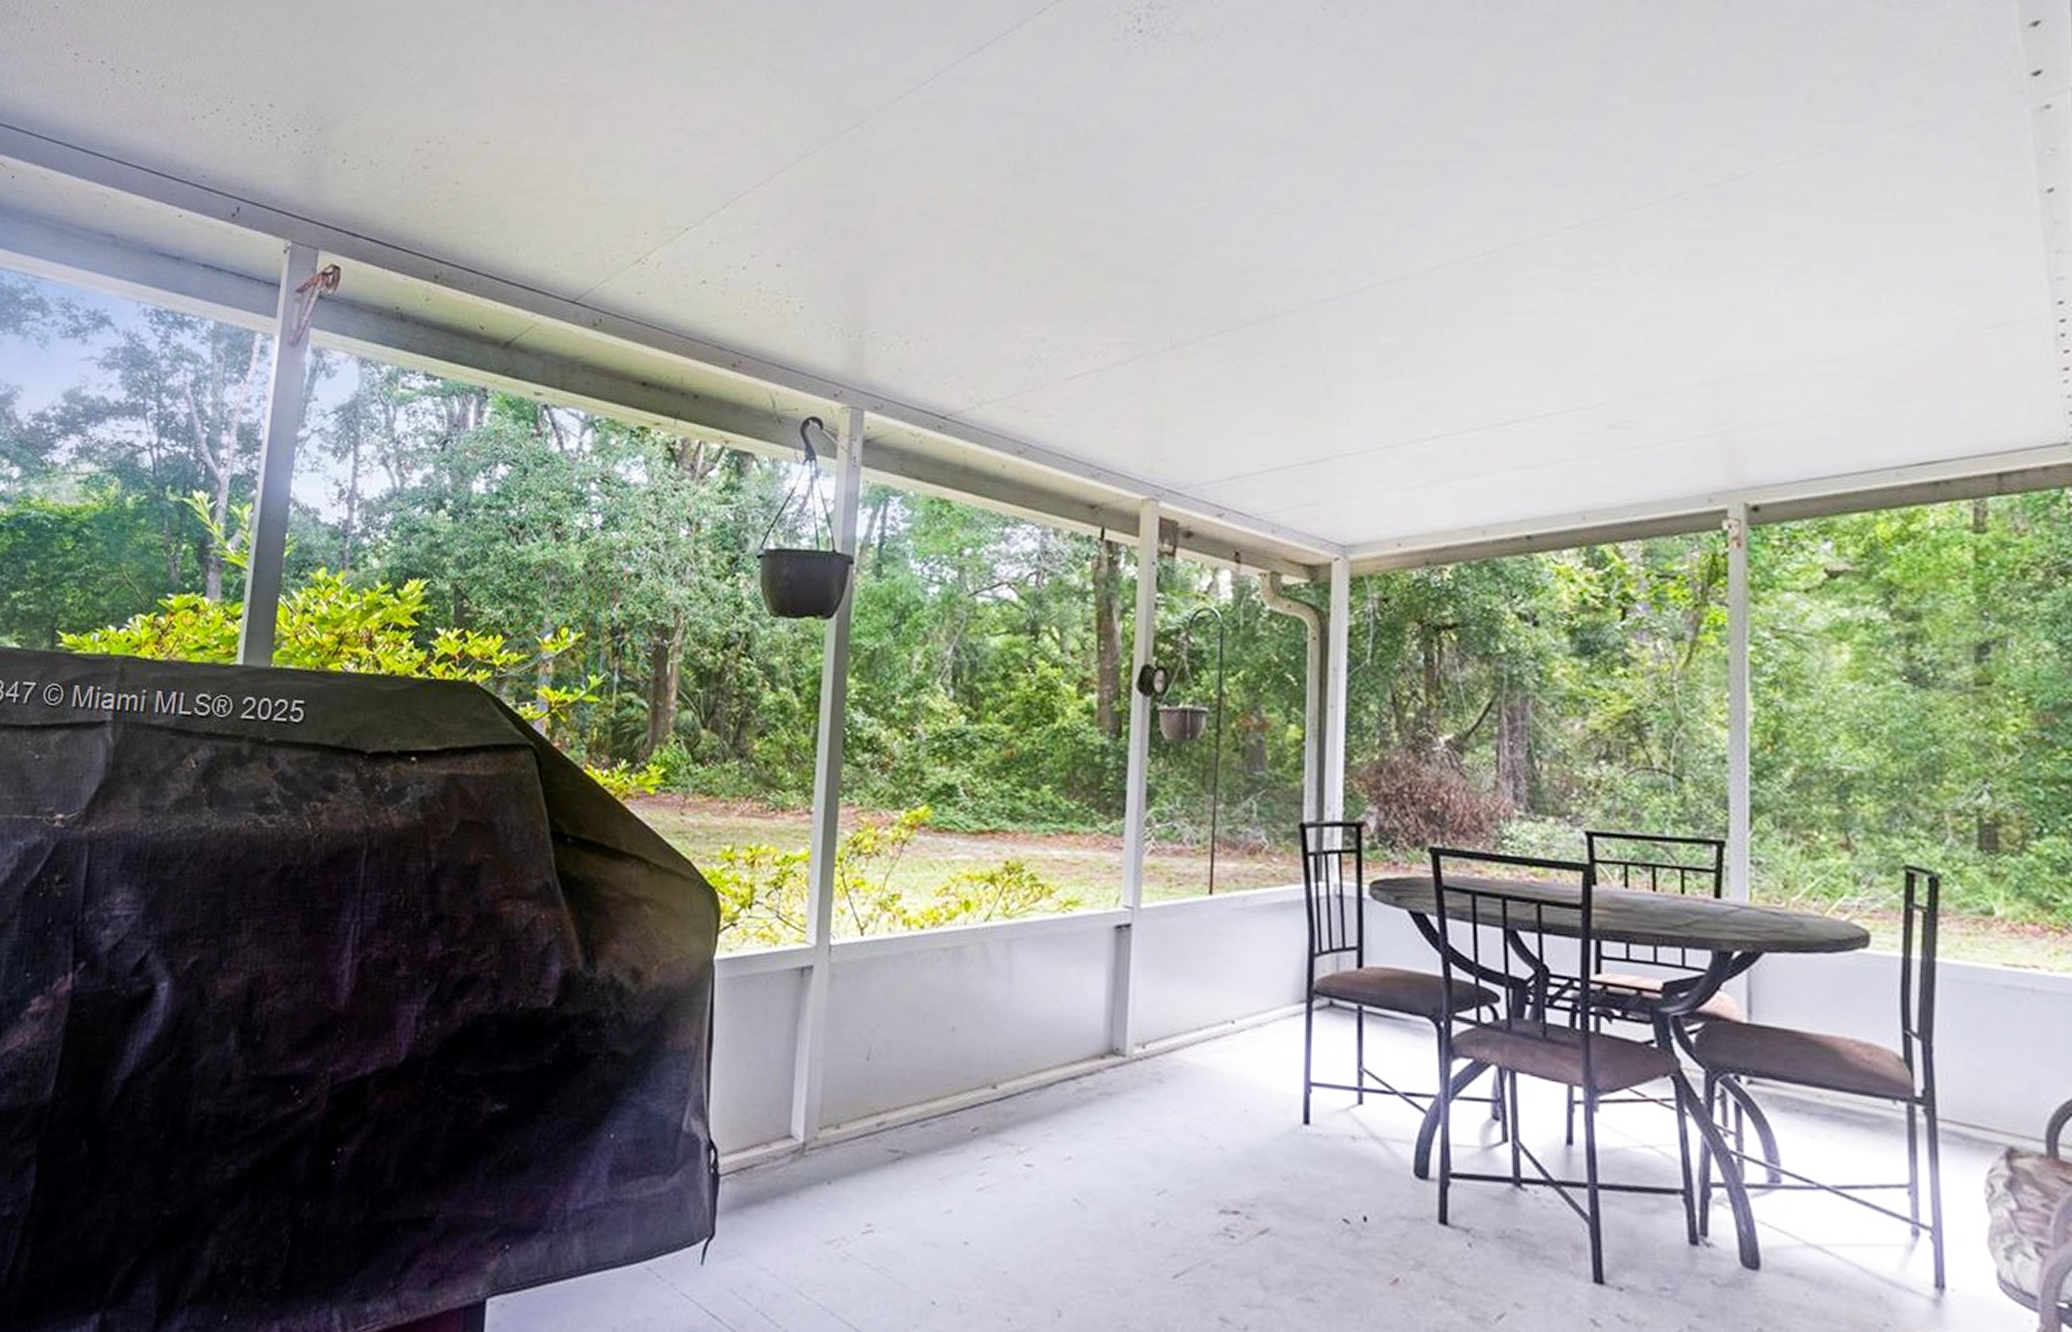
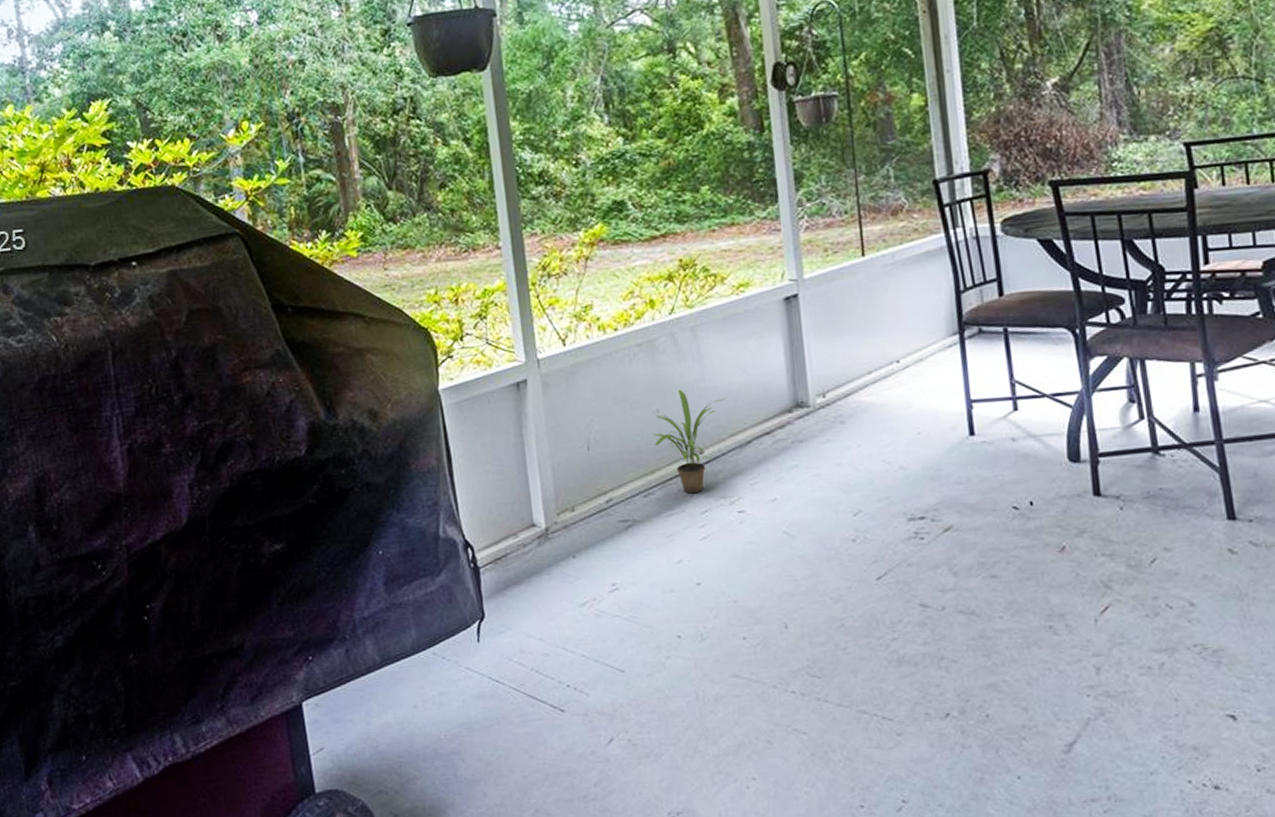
potted plant: none [943,1009,1034,1134] -> present [653,389,727,494]

